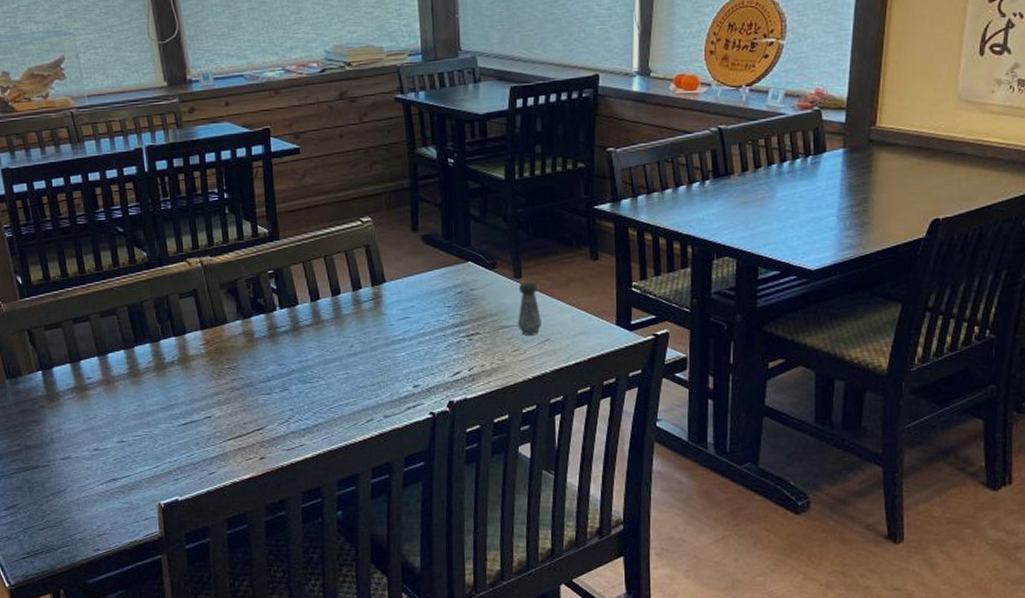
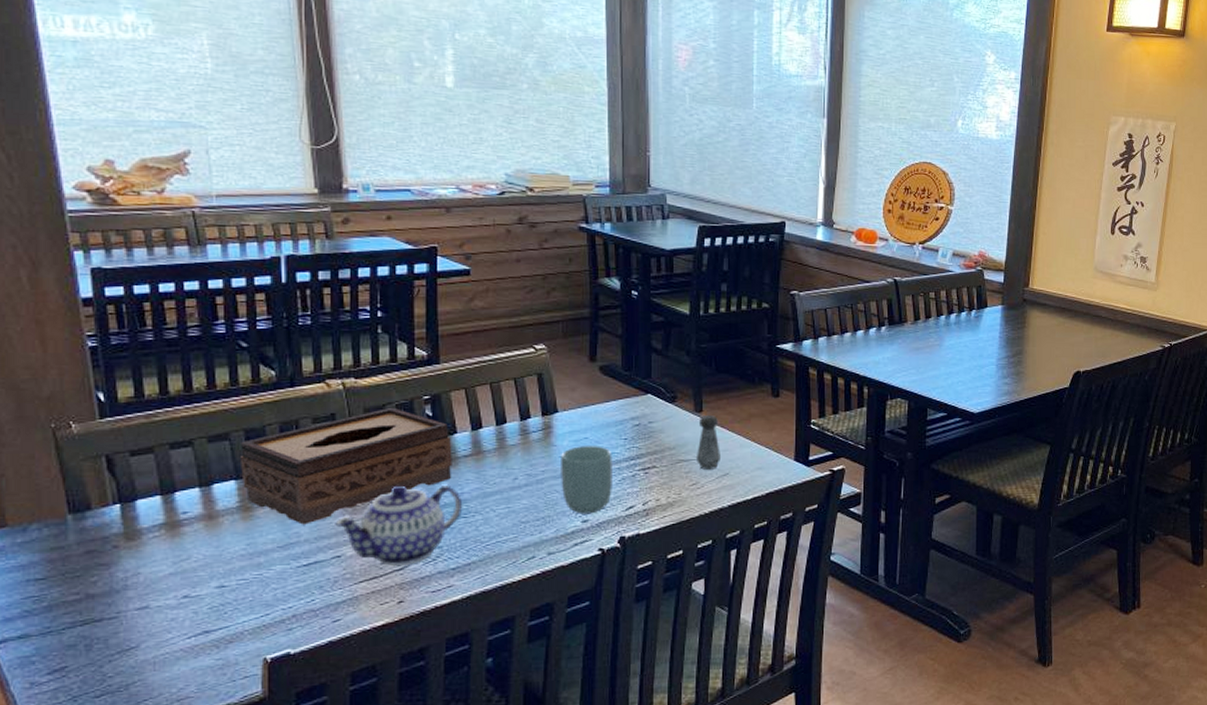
tissue box: none [125,282,297,389] -> present [239,407,452,525]
teapot: none [204,353,308,426] -> present [335,485,463,566]
cup: none [391,314,440,380] -> present [561,446,612,514]

